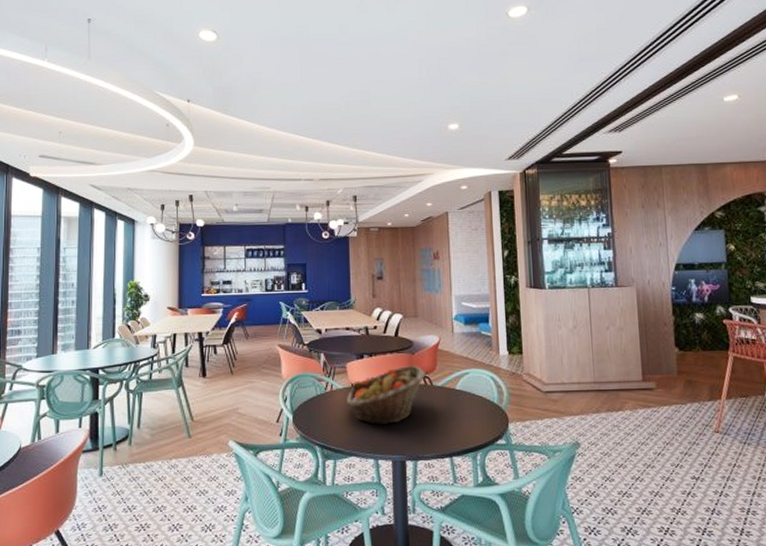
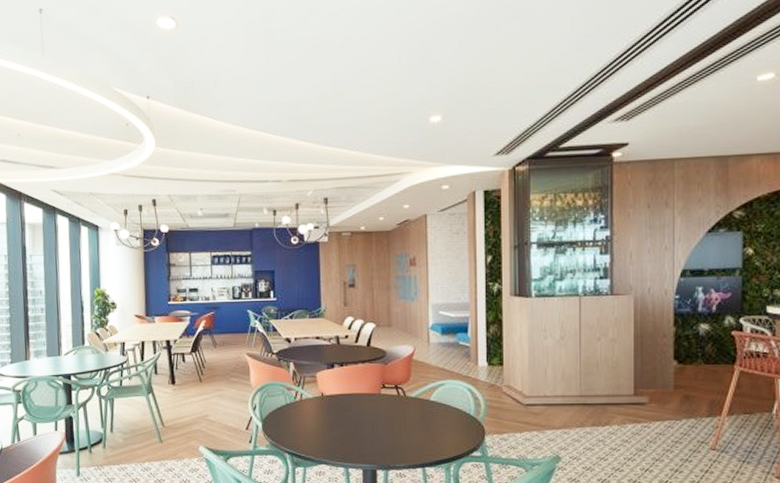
fruit basket: present [347,365,426,426] -> none [317,375,399,435]

